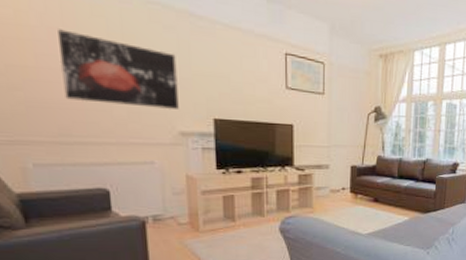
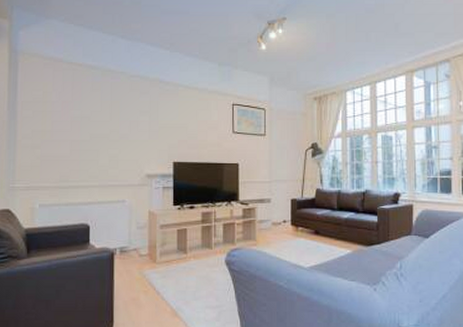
wall art: present [58,29,179,109] -> none [67,102,148,156]

